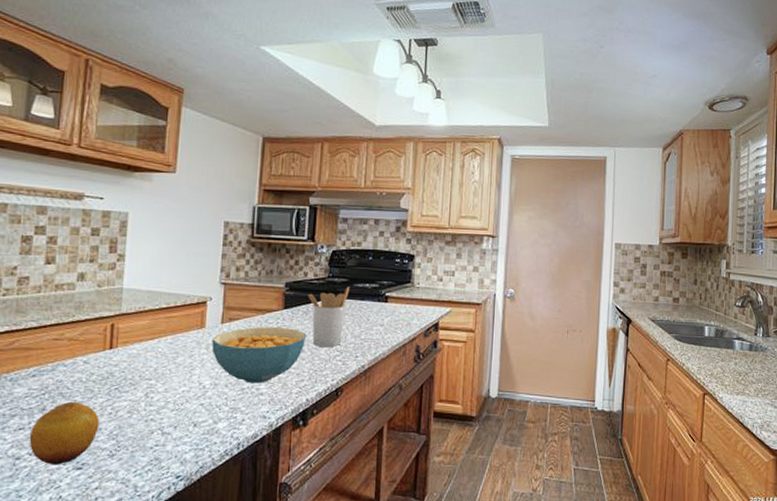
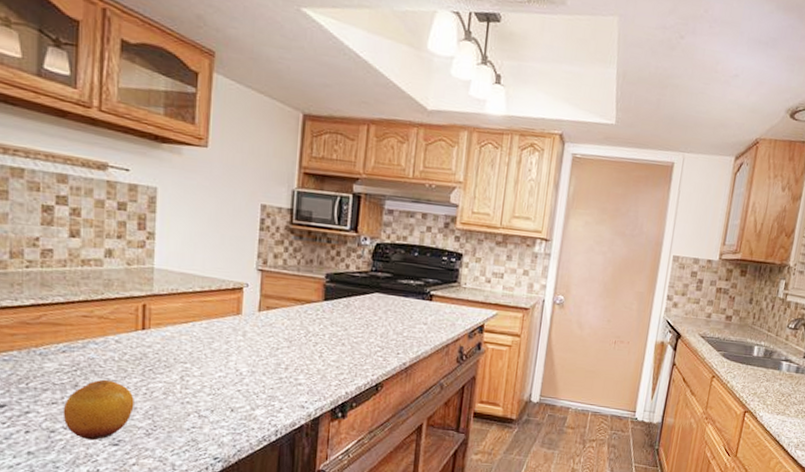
cereal bowl: present [212,326,307,384] -> none [248,317,348,374]
utensil holder: present [308,286,349,348] -> none [349,282,393,343]

